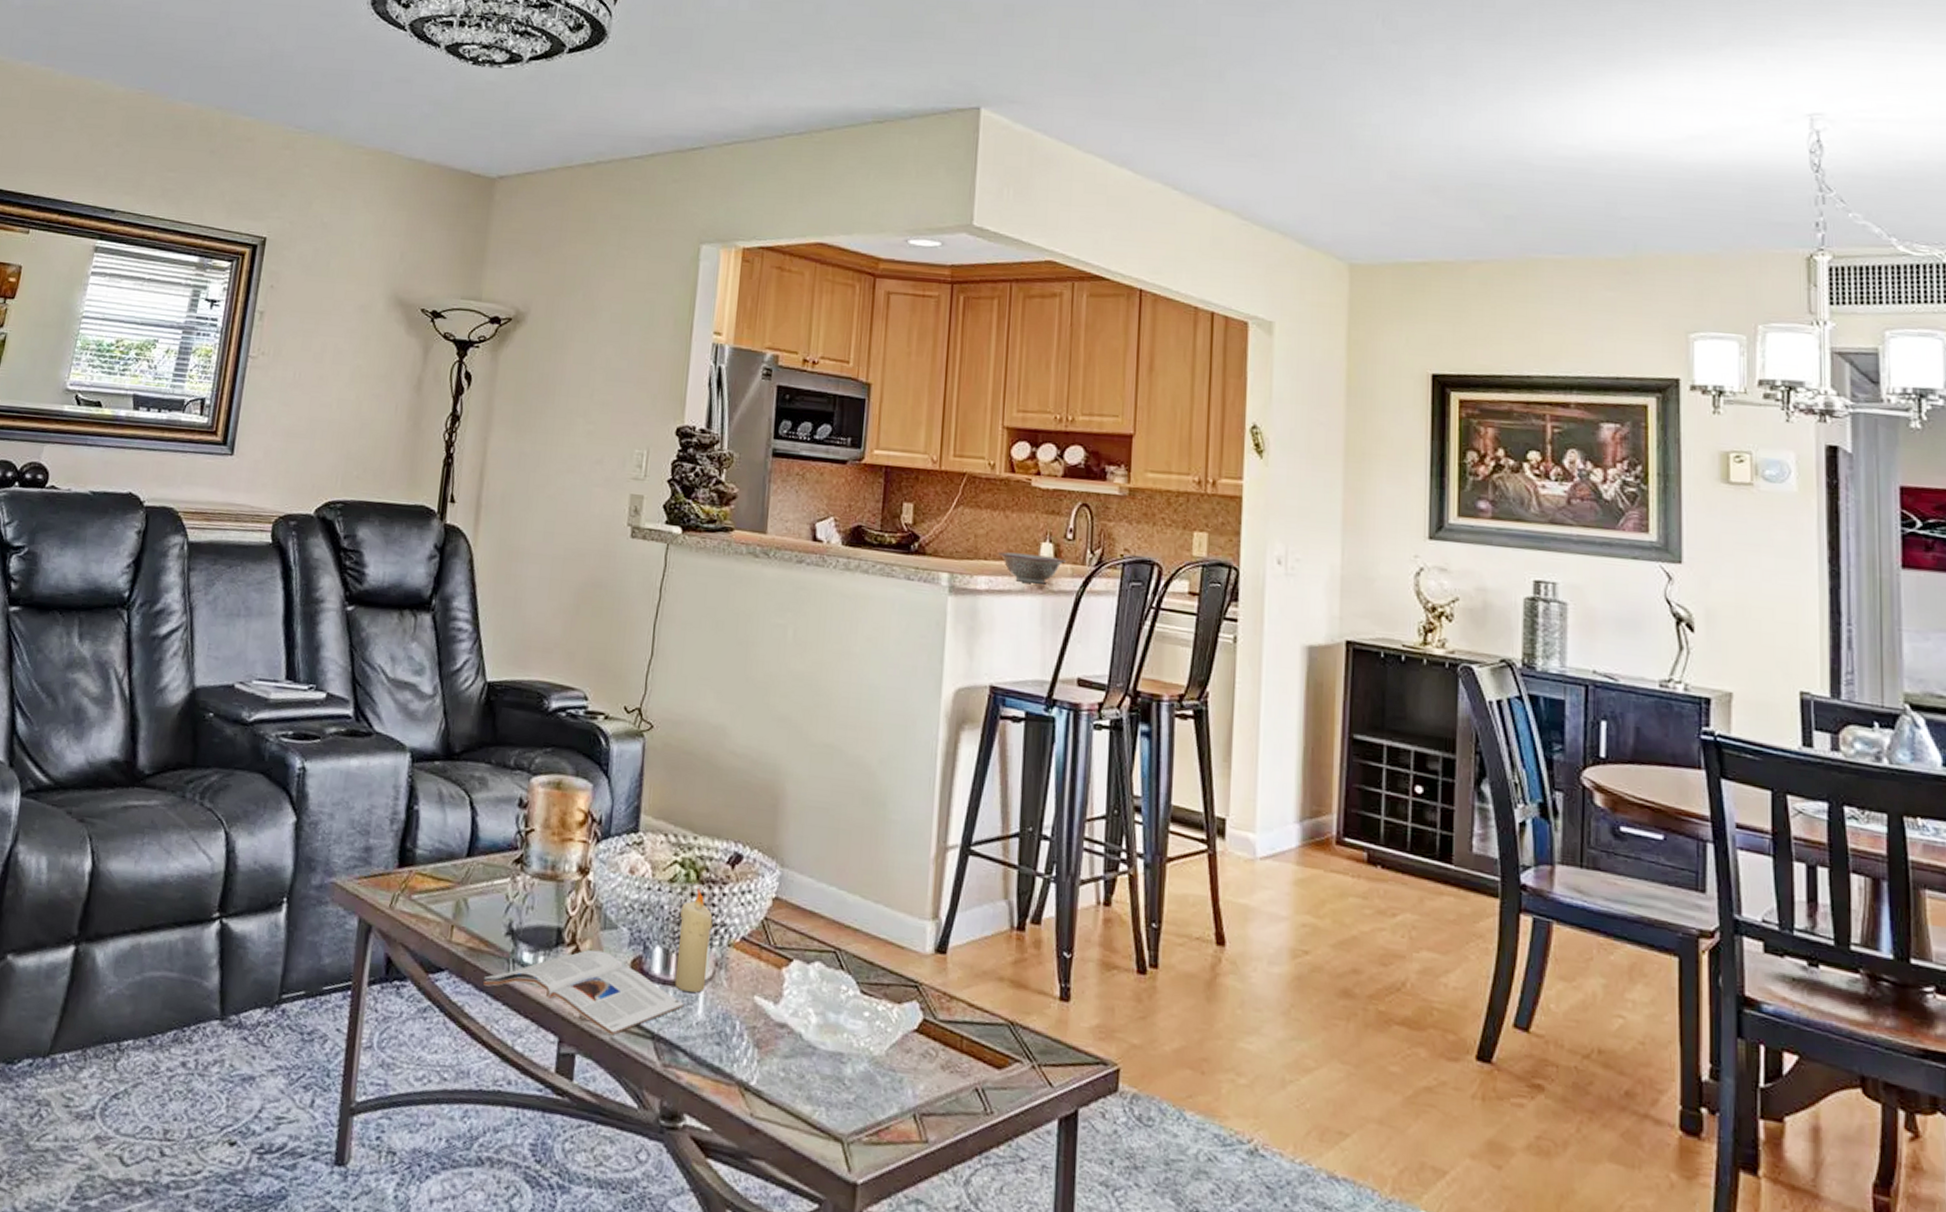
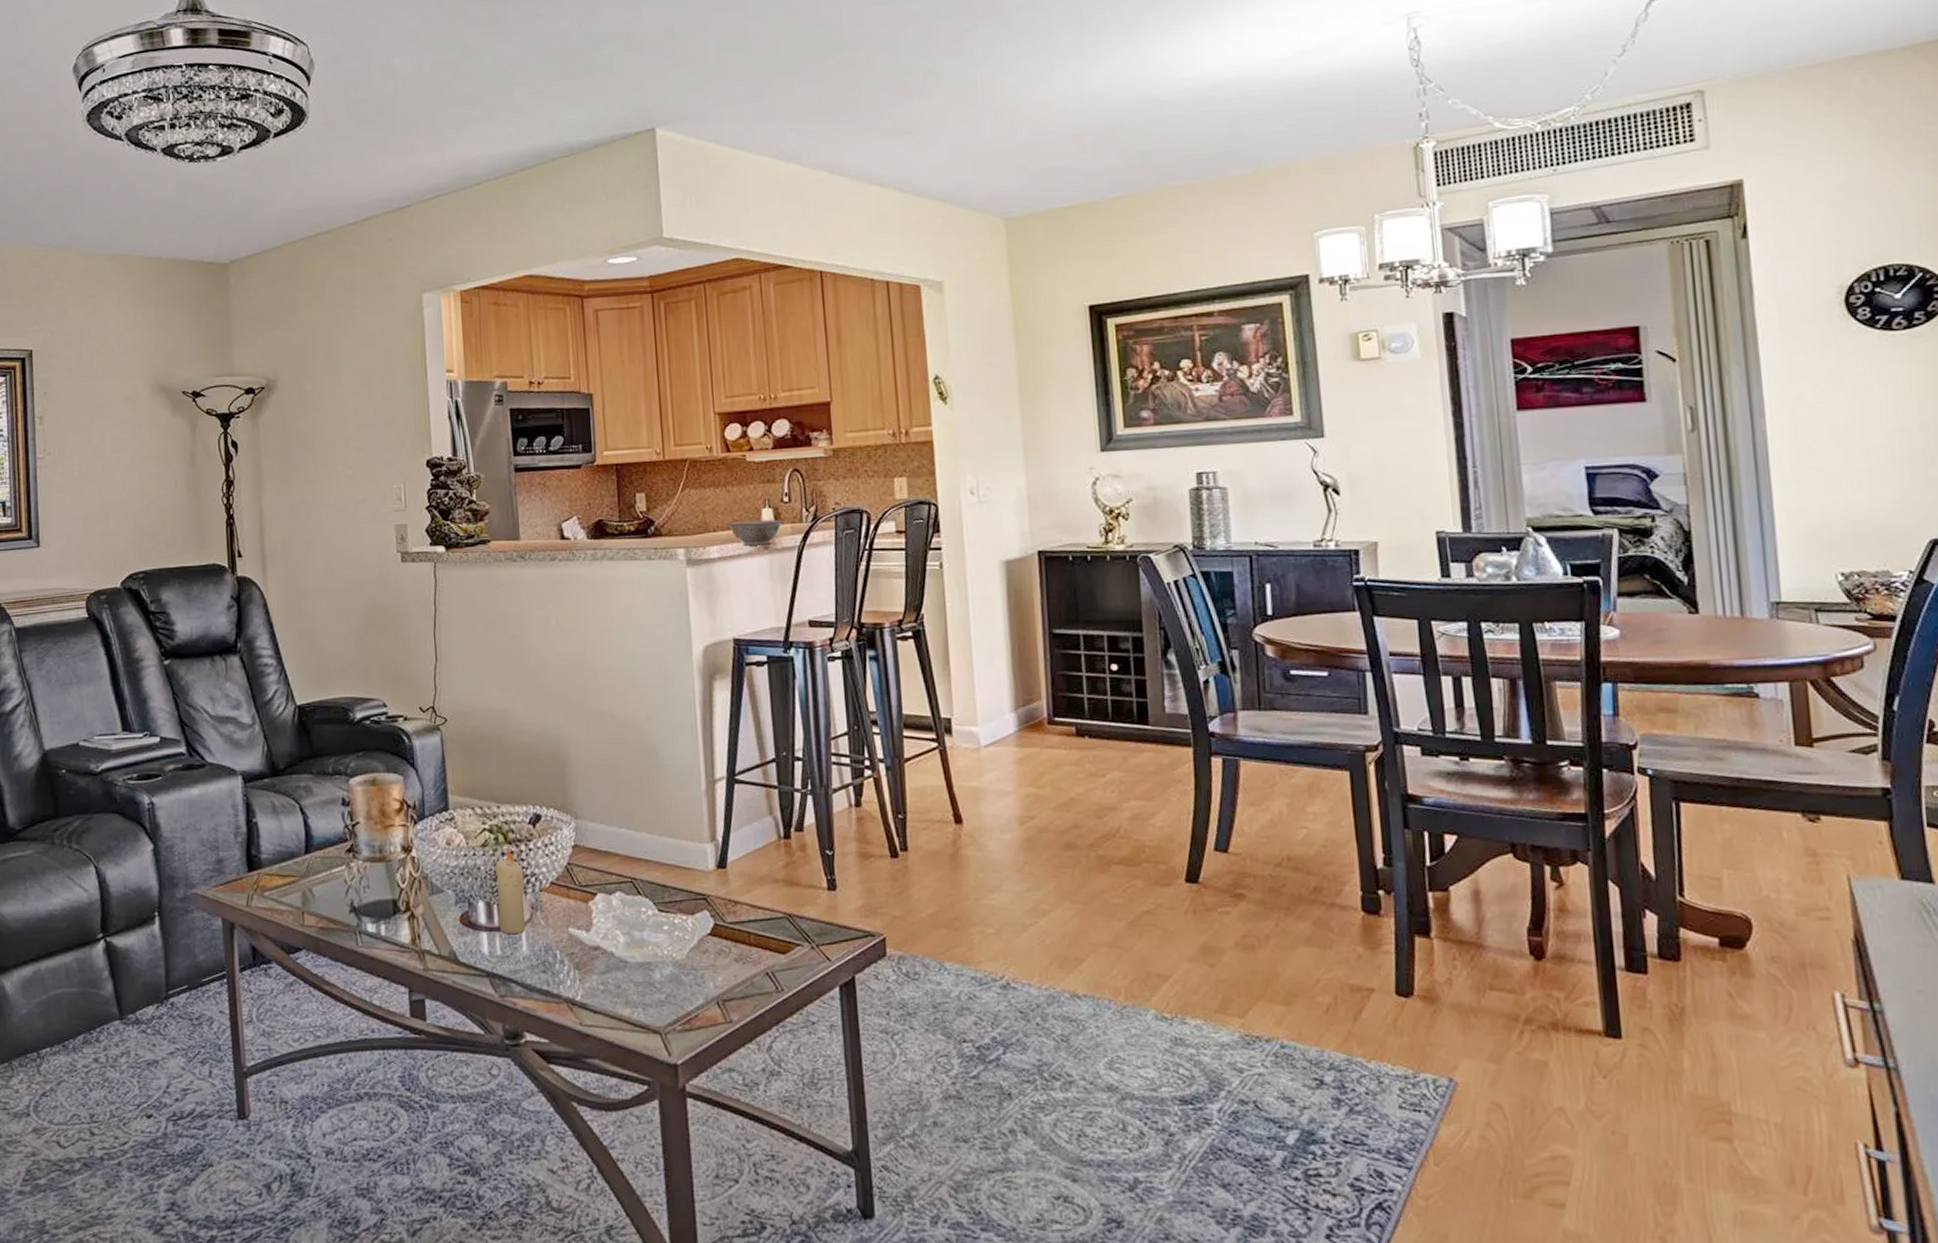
magazine: present [483,949,685,1036] -> none [337,912,511,980]

